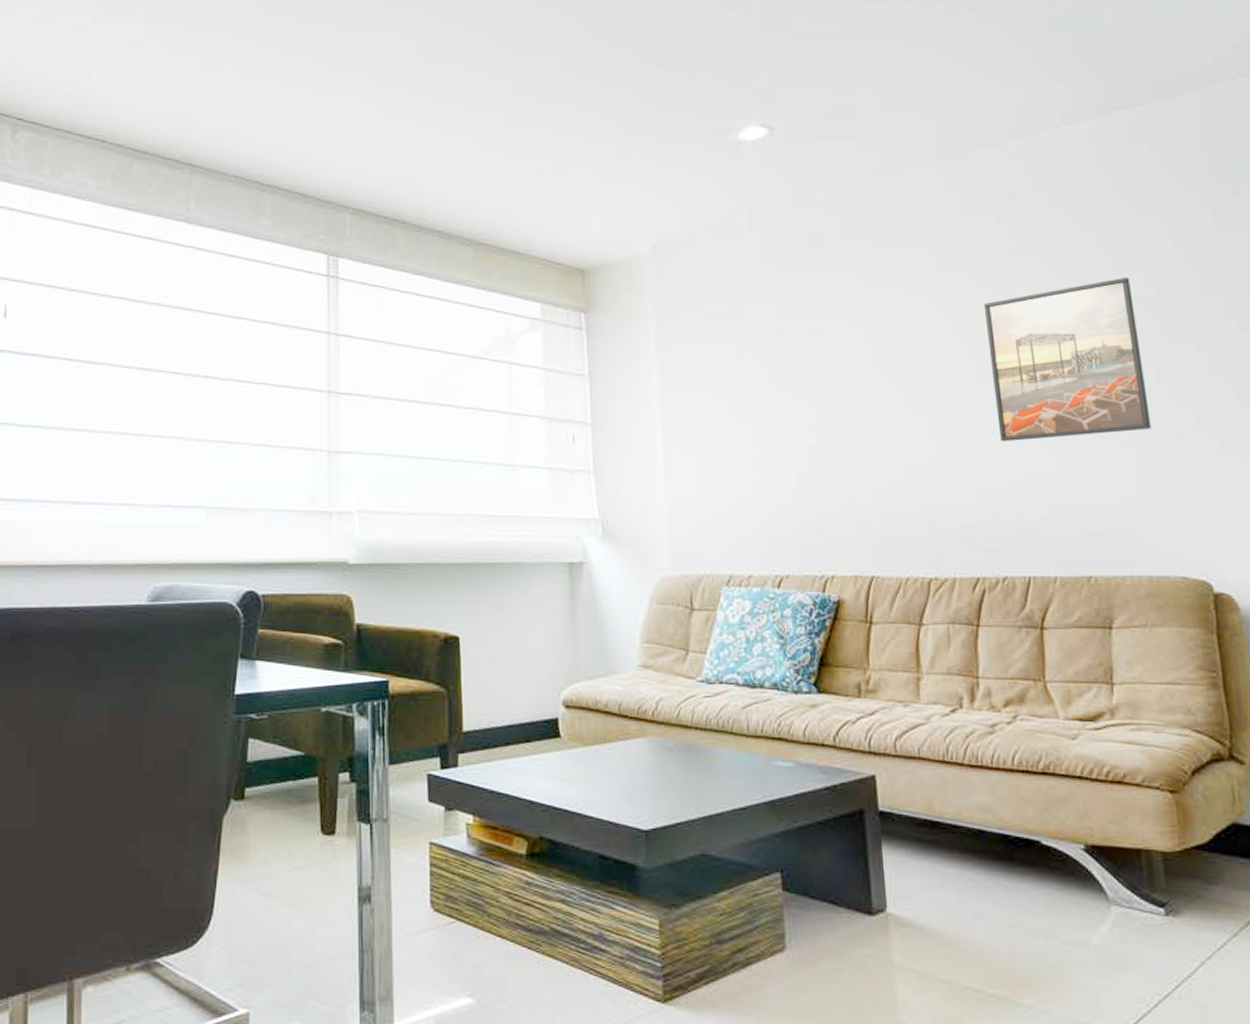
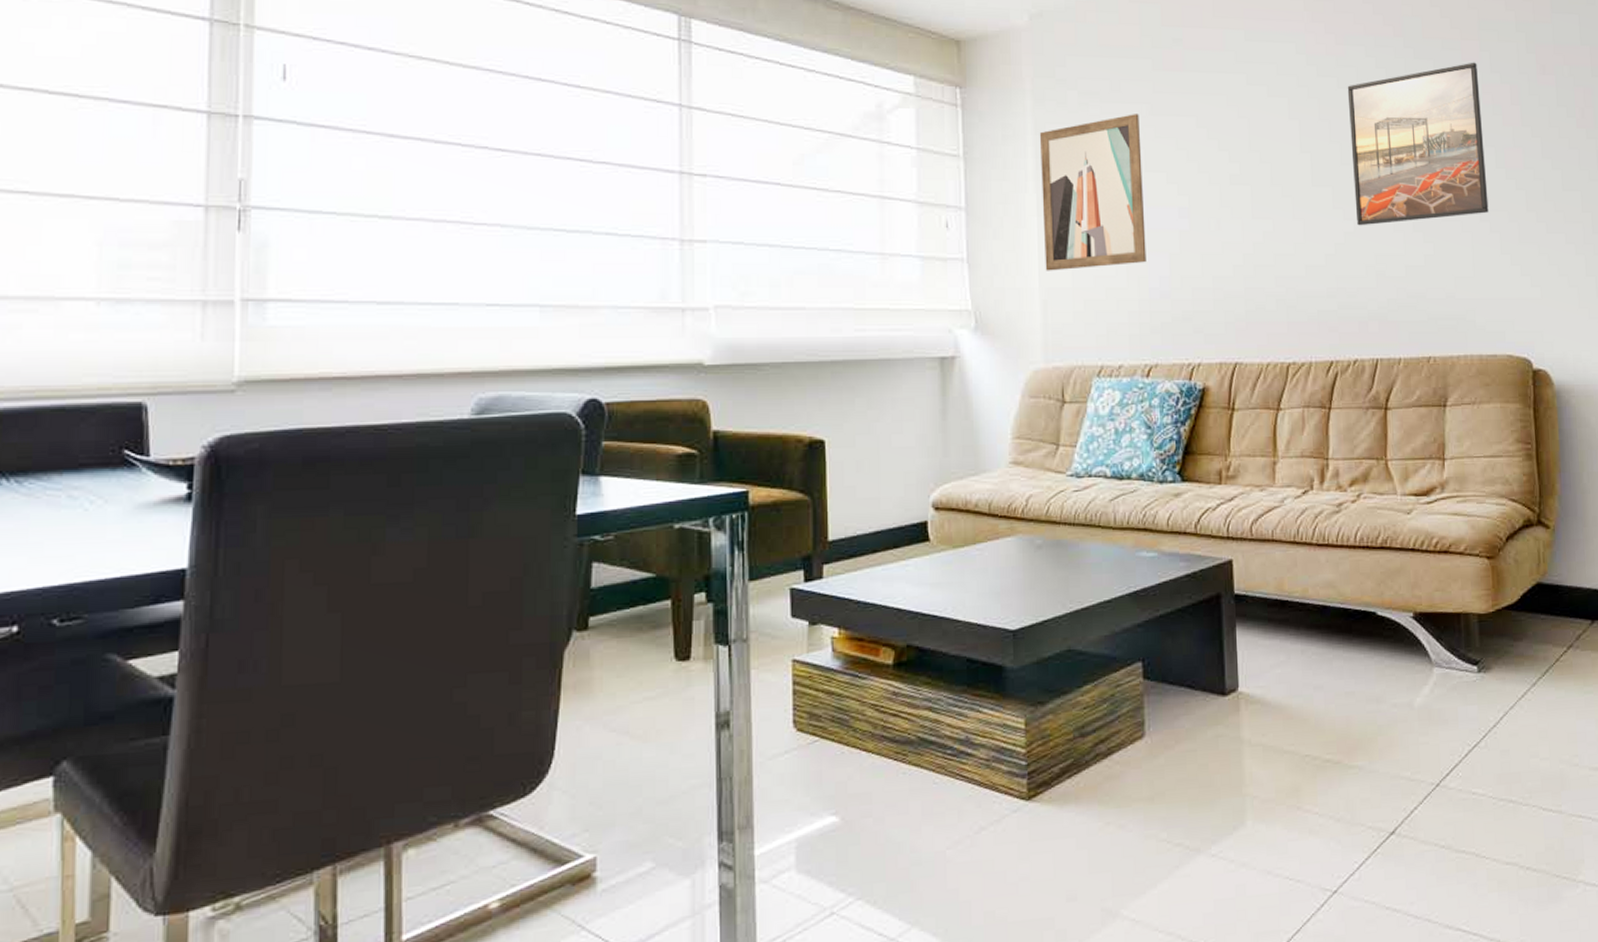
wall art: none [662,334,774,483] -> present [1039,114,1146,271]

